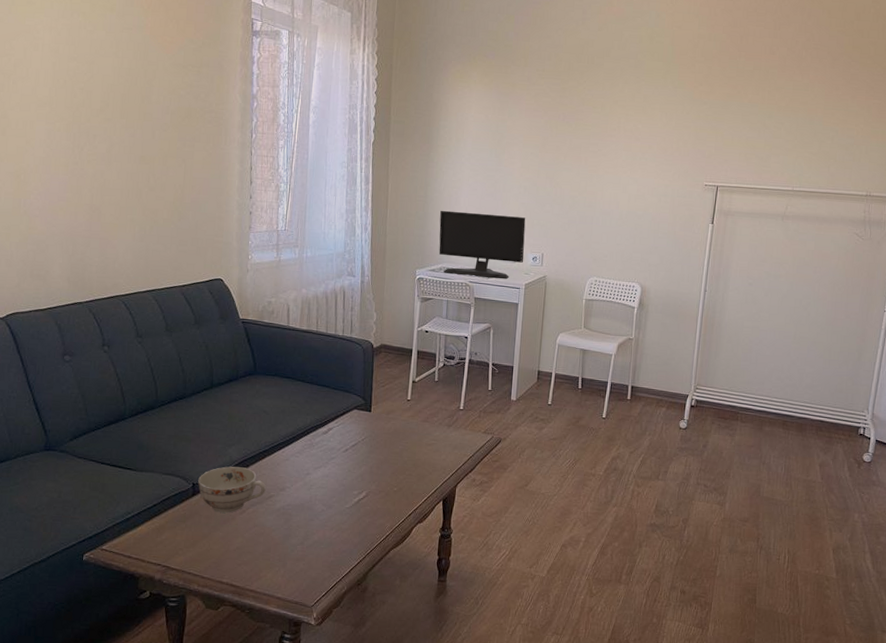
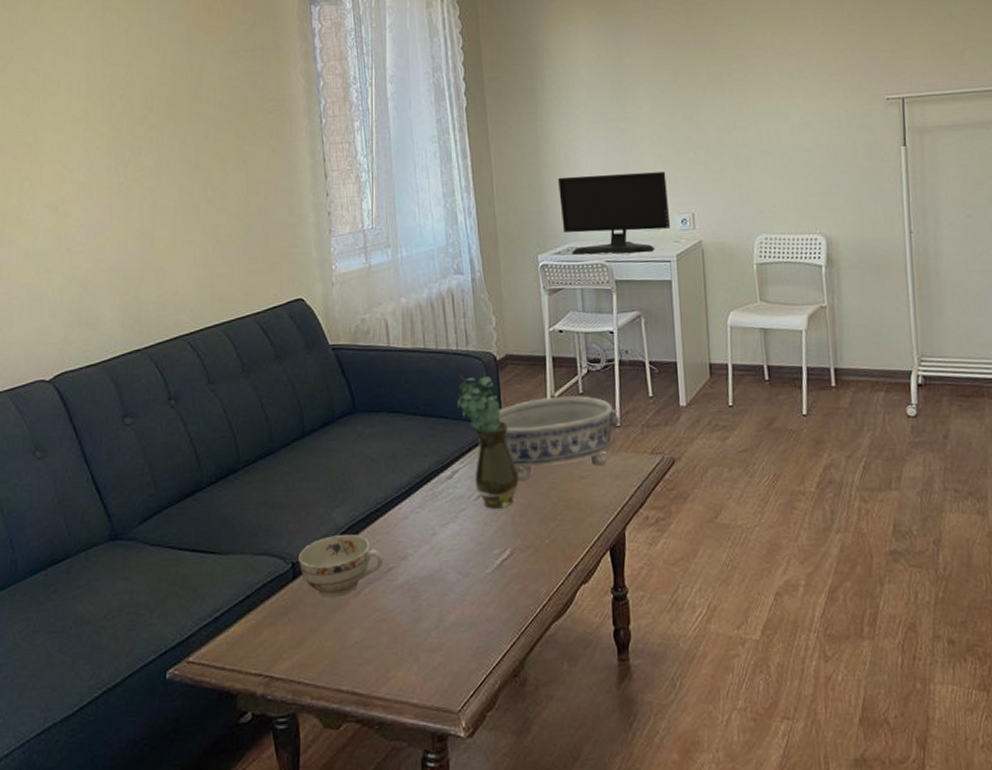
vase: none [337,355,380,461] -> present [456,372,519,509]
decorative bowl: none [351,381,464,442] -> present [478,395,621,481]

